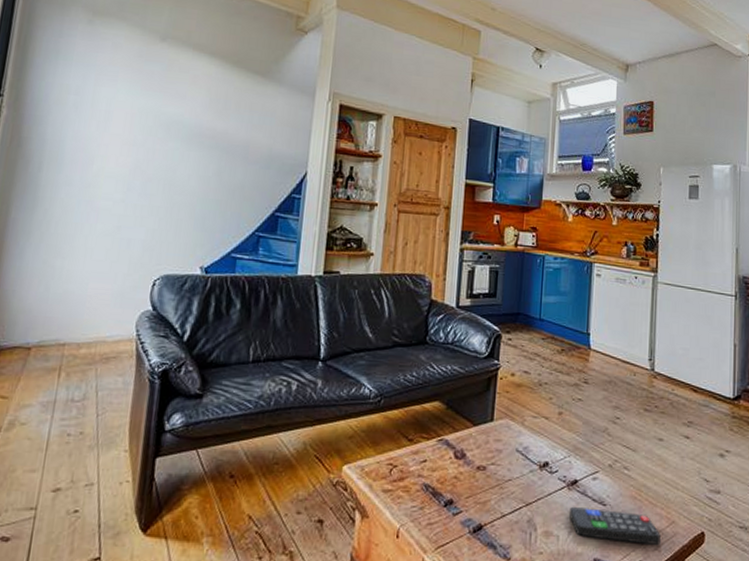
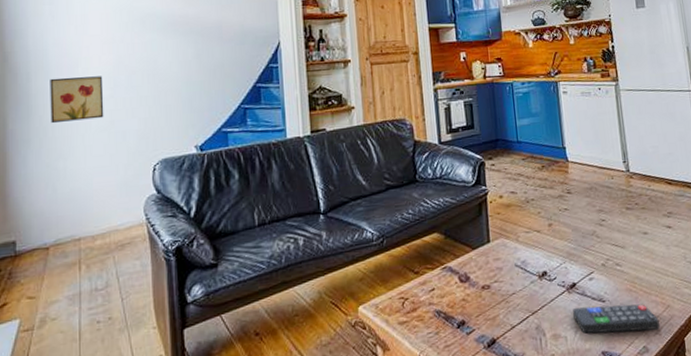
wall art: none [55,171,116,222] -> present [50,76,104,124]

